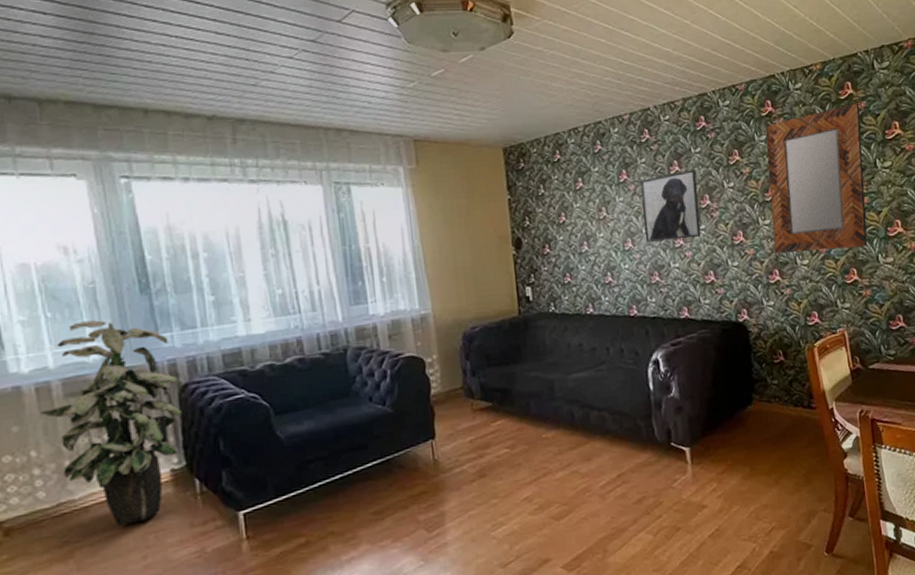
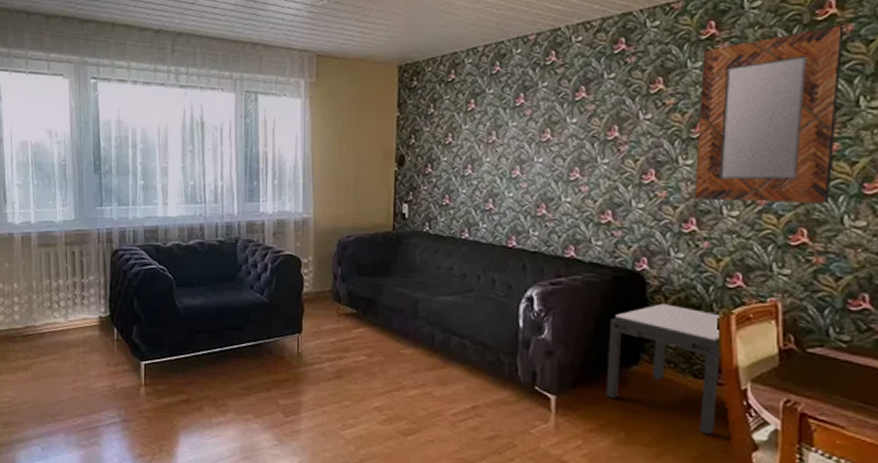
indoor plant: present [39,320,182,526] -> none [22,190,112,353]
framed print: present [640,169,701,242] -> none [536,97,606,172]
side table: none [725,347,815,453] -> present [606,304,723,434]

